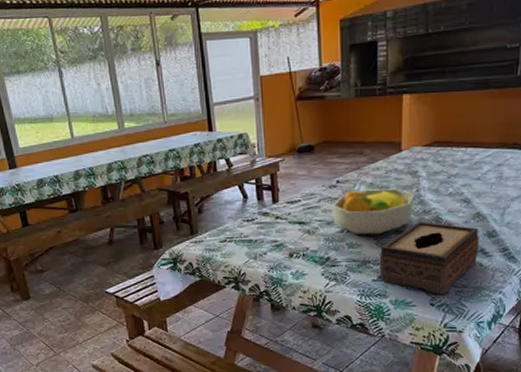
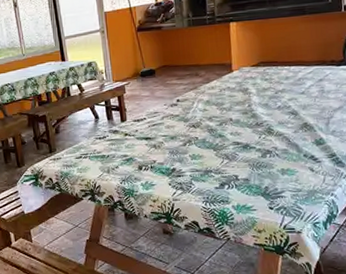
fruit bowl: present [332,189,414,235] -> none [174,105,248,147]
tissue box: present [380,222,480,295] -> none [220,133,309,199]

